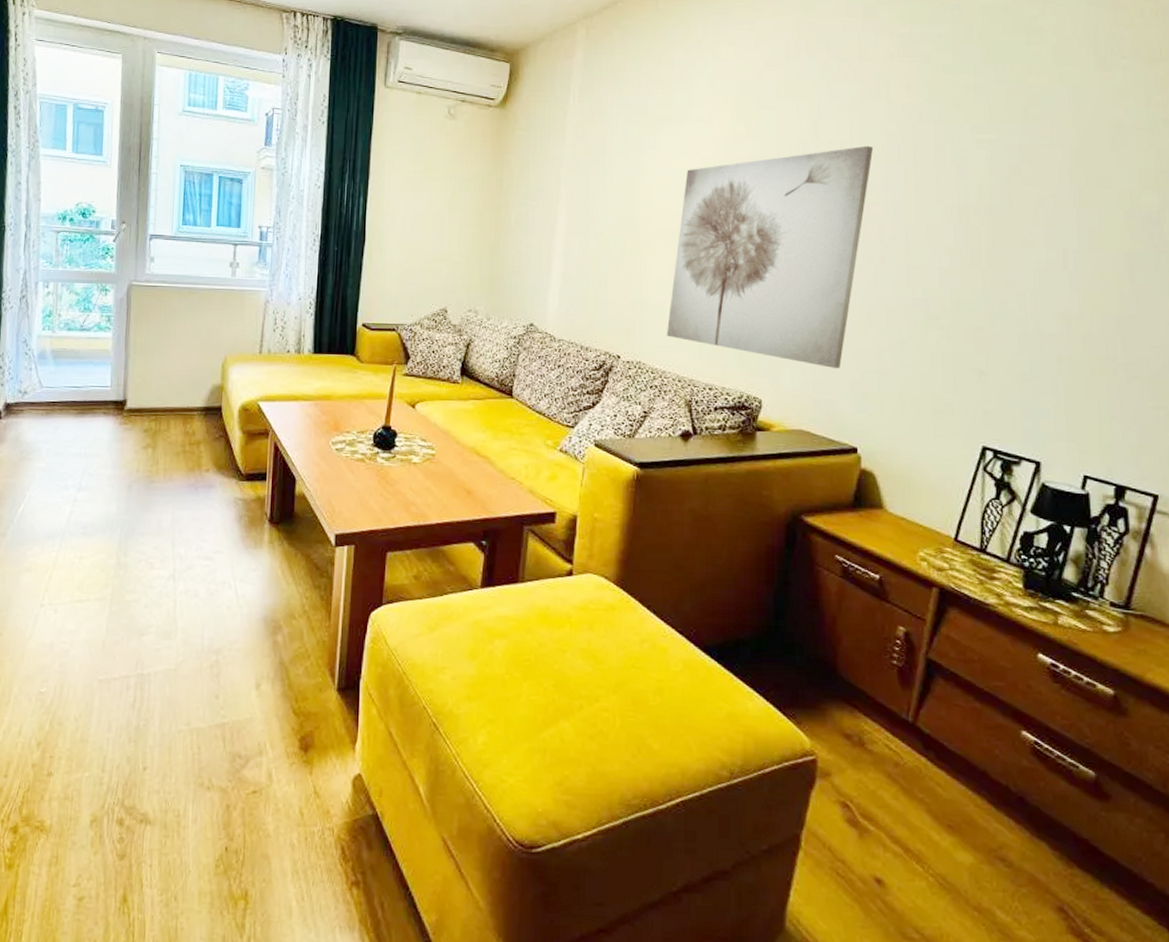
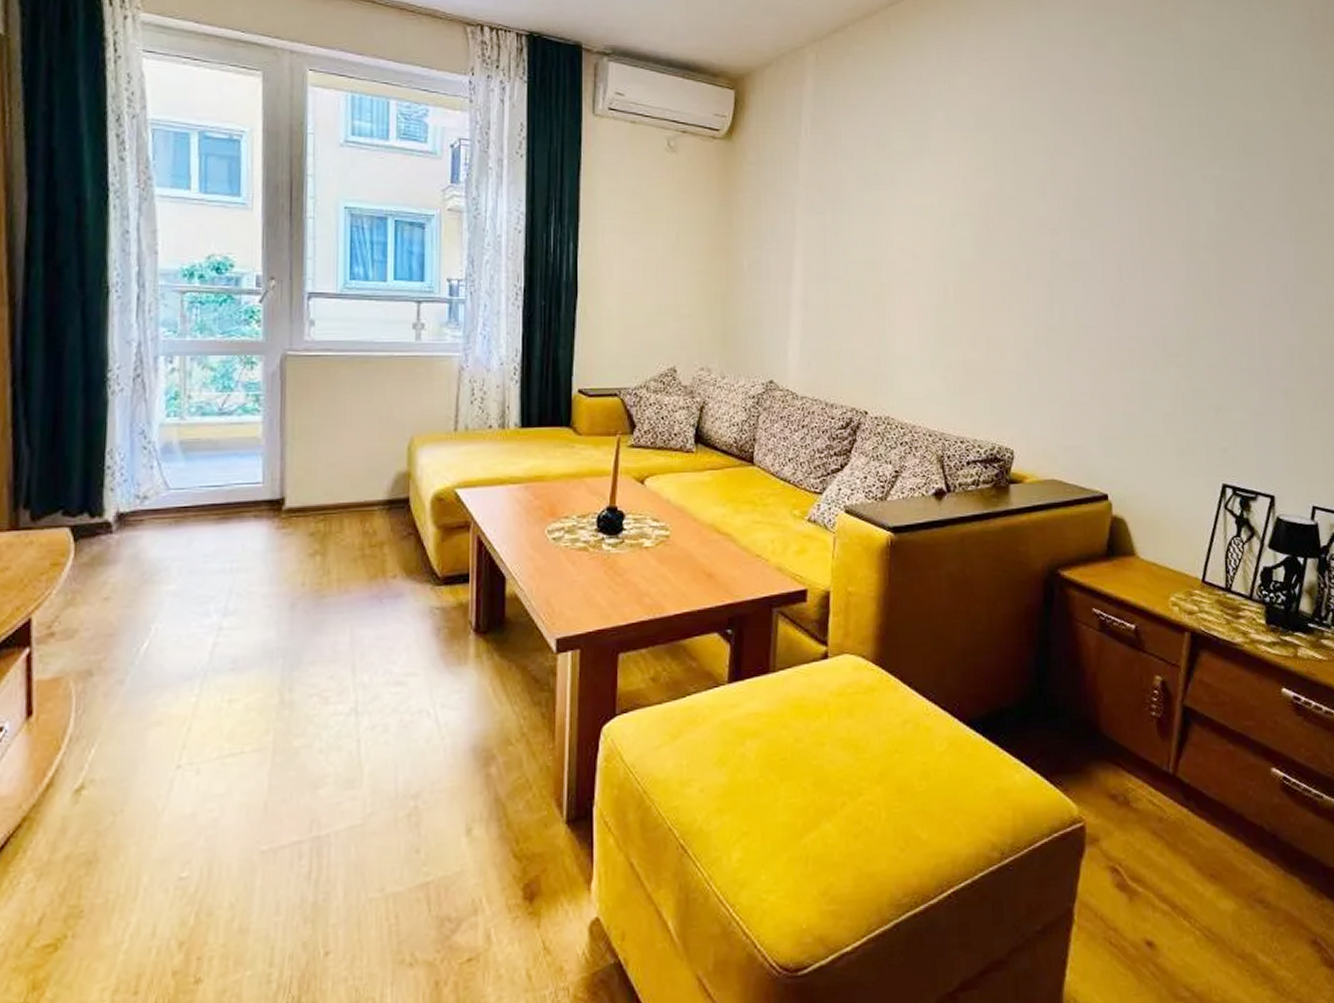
wall art: present [667,145,874,368] -> none [915,181,1109,413]

